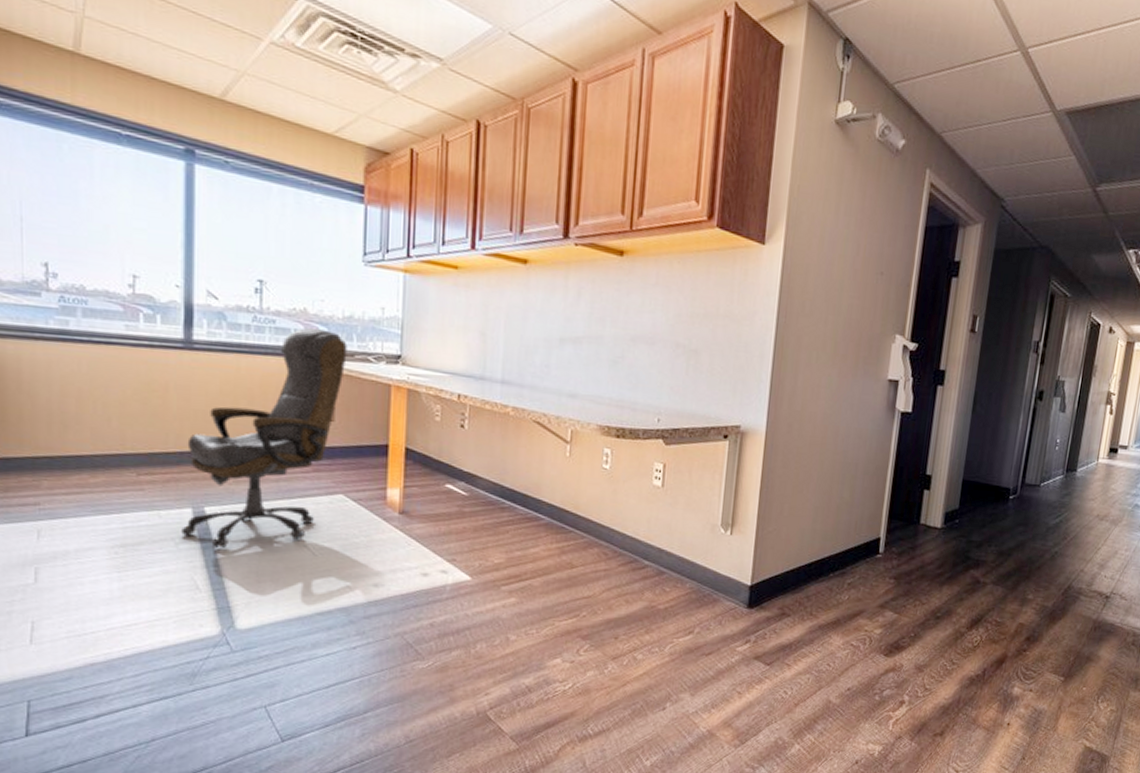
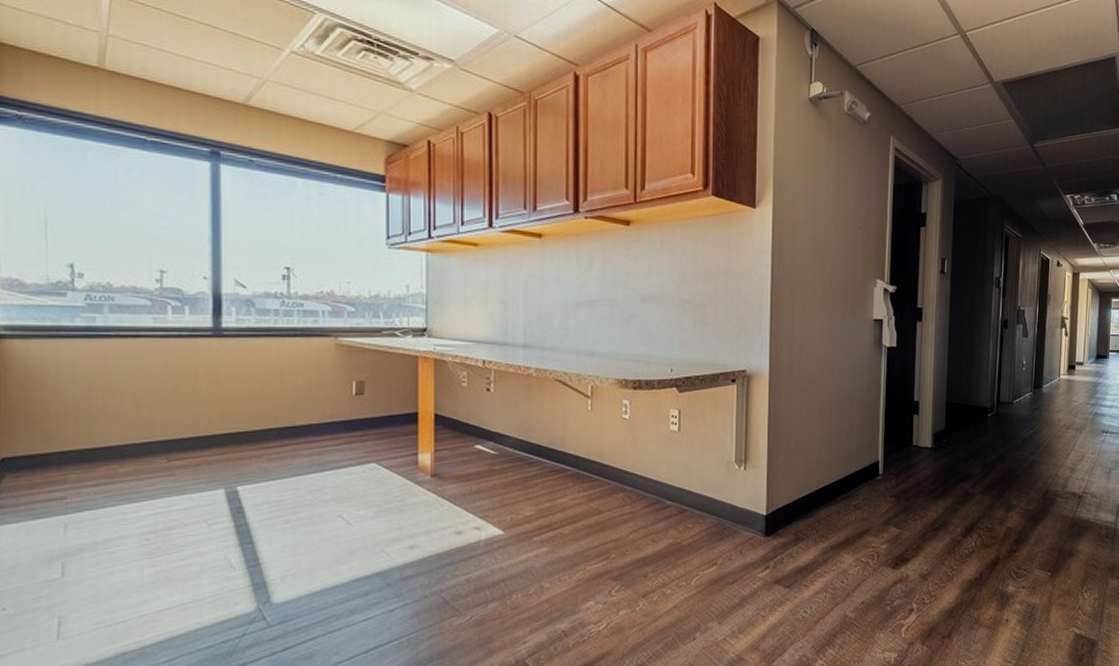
office chair: present [181,328,347,549] -> none [214,309,375,526]

